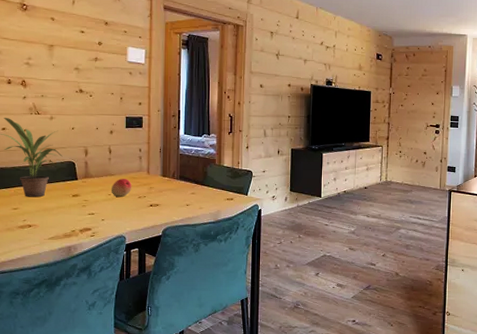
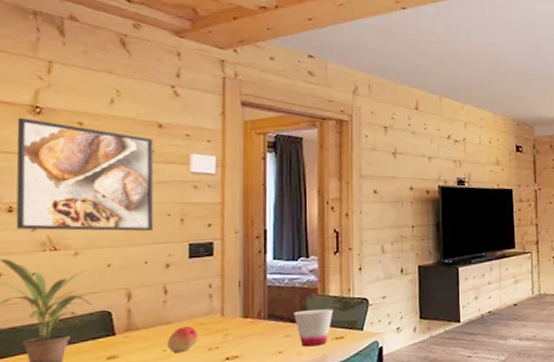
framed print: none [12,12,102,106] -> present [16,117,154,232]
cup: none [198,176,226,204] -> present [294,309,334,347]

